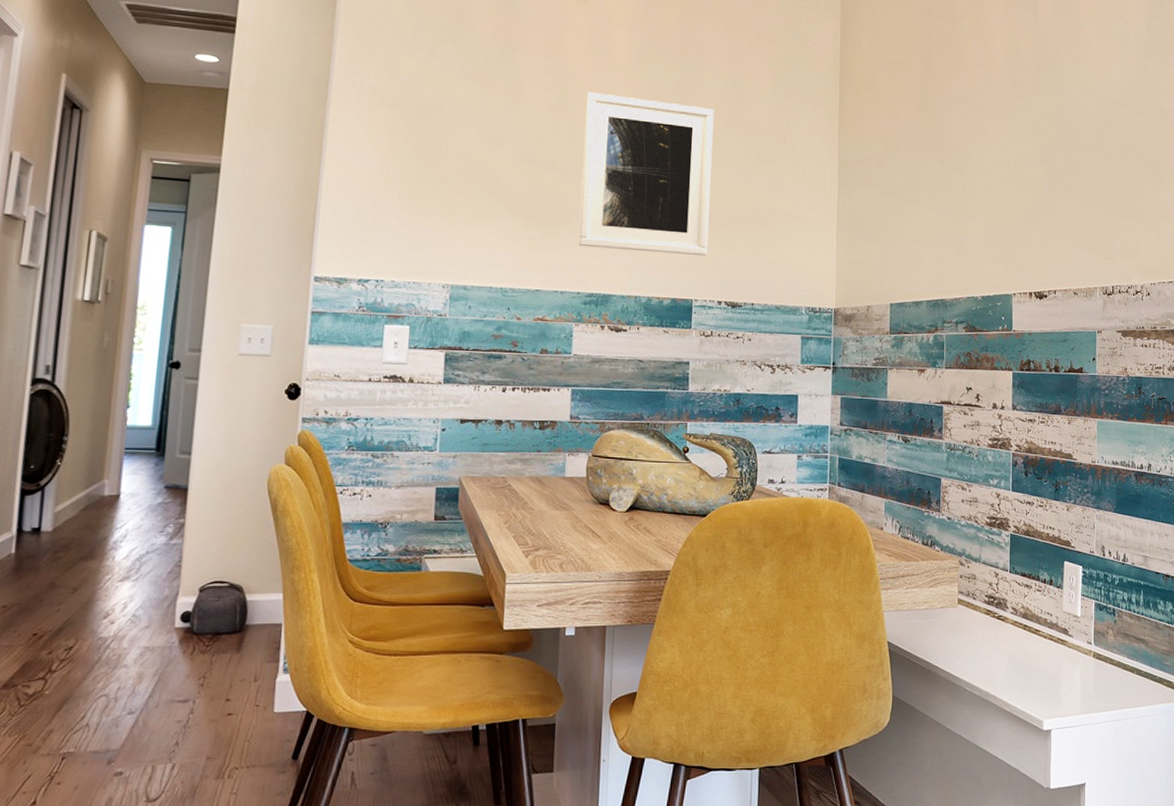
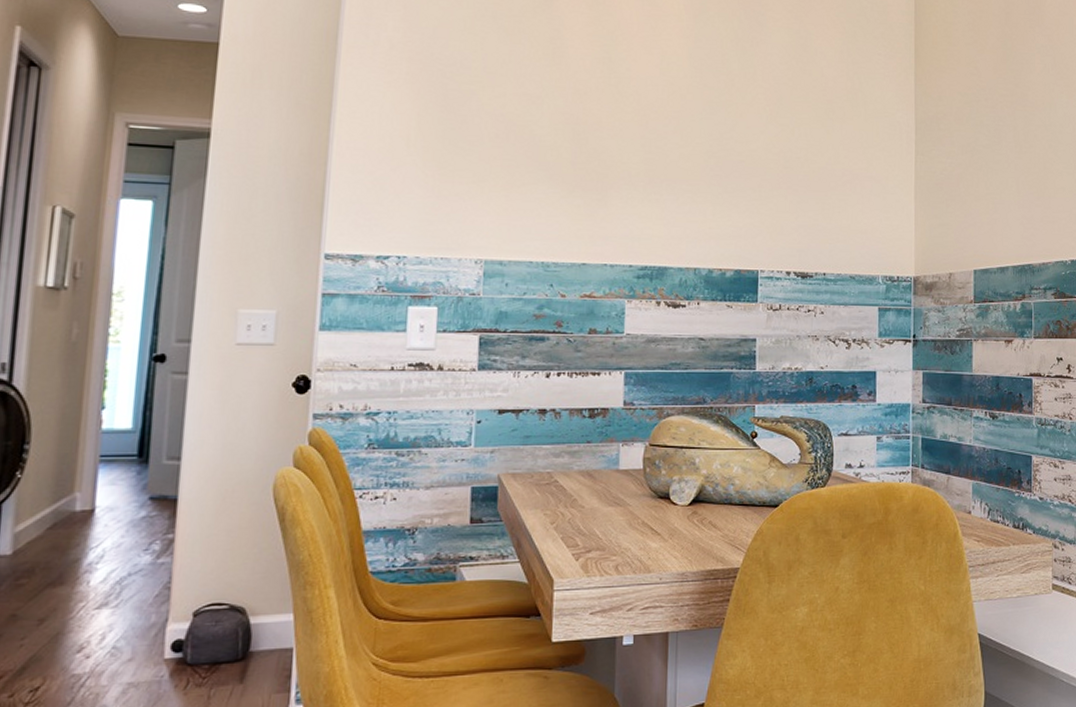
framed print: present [578,92,714,257] -> none [628,44,778,223]

